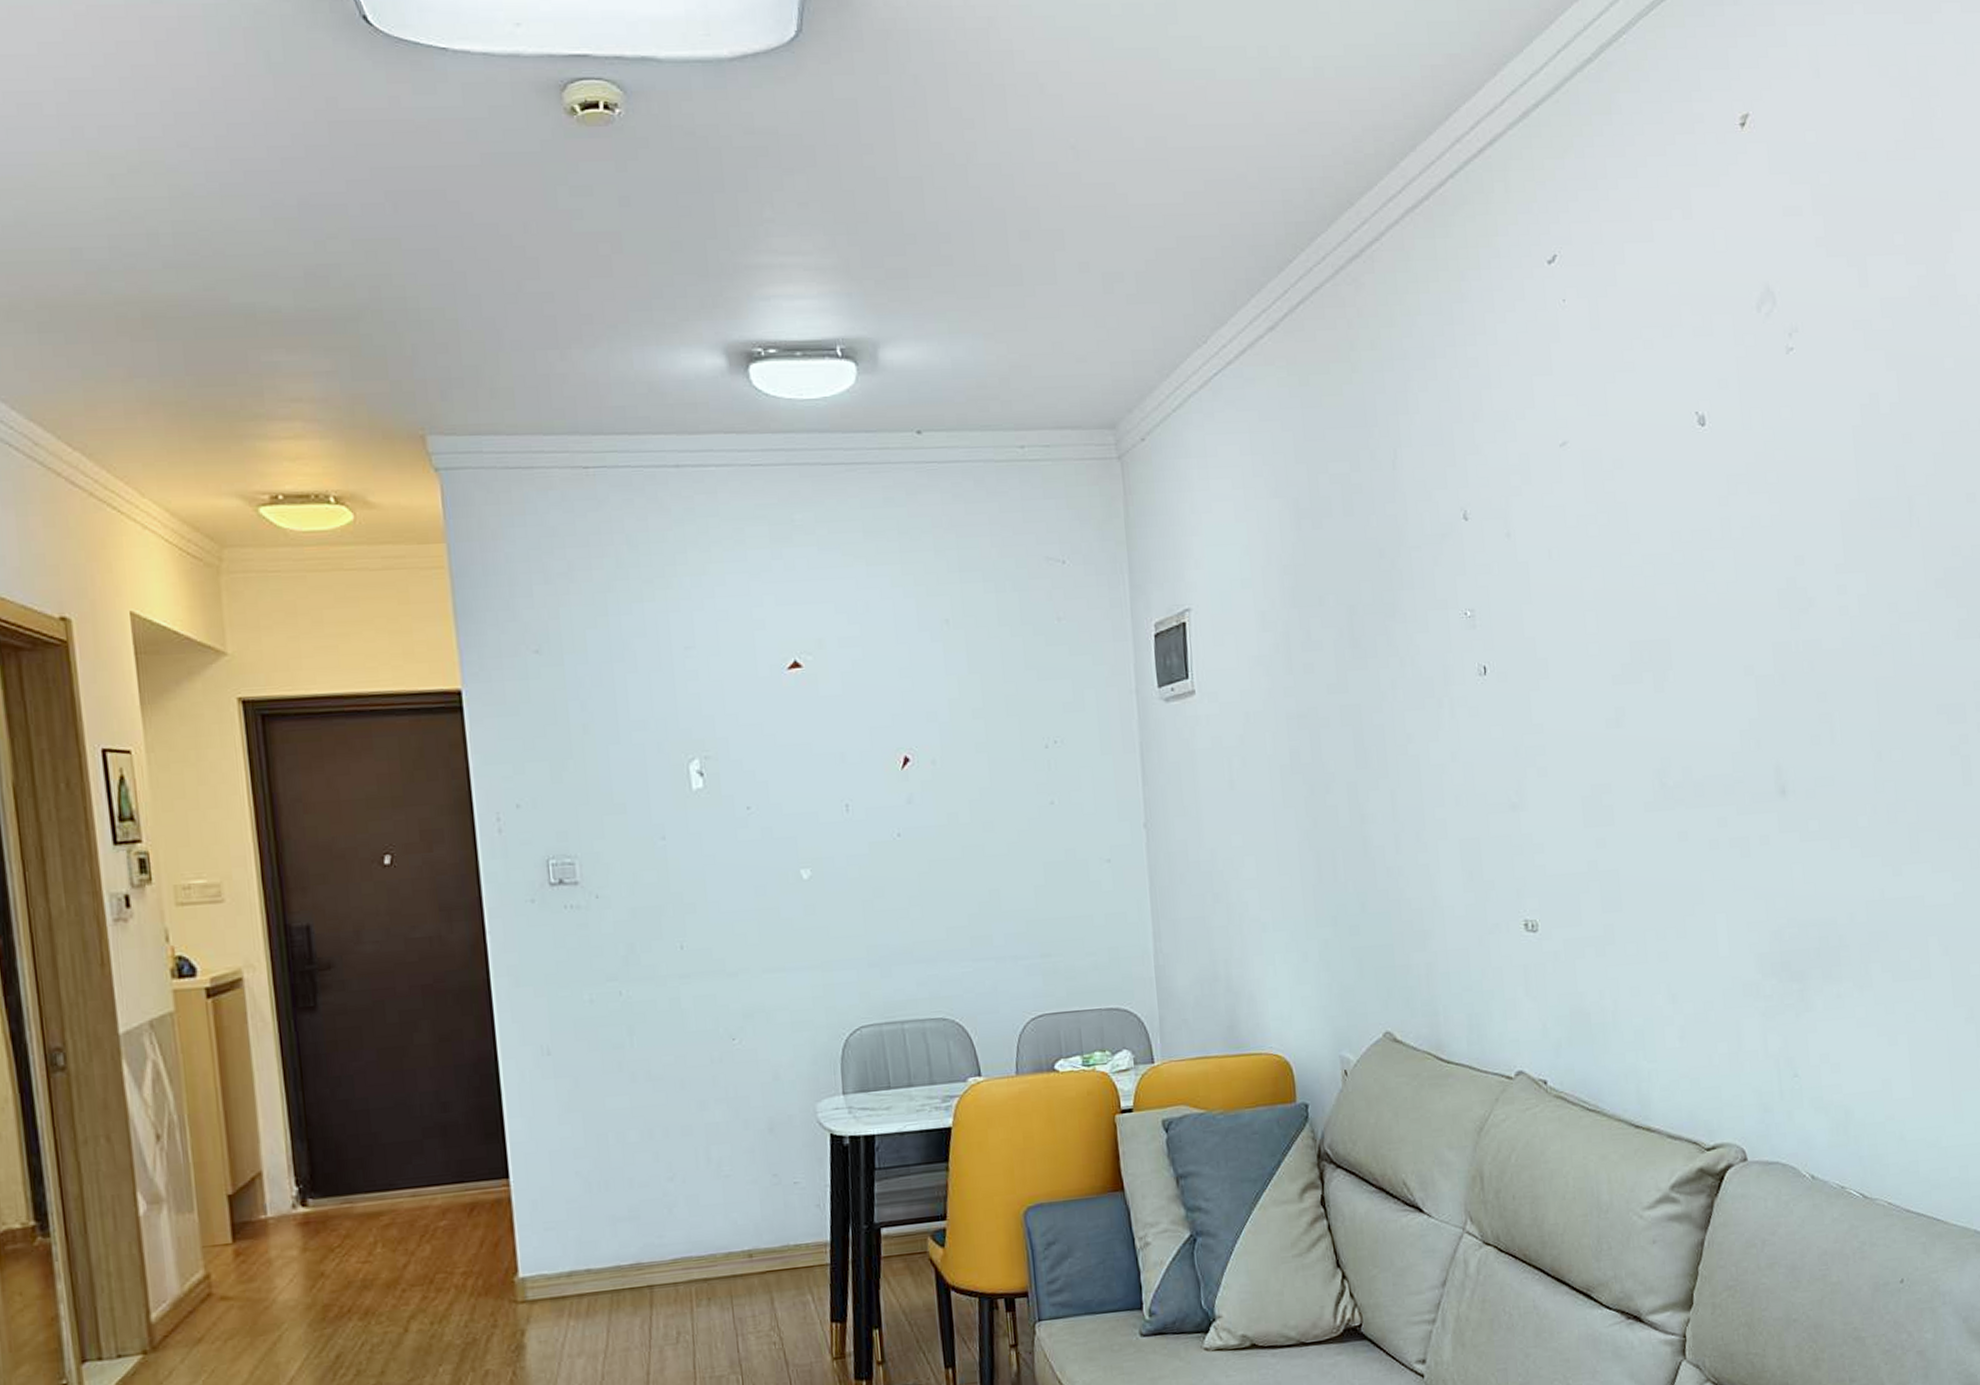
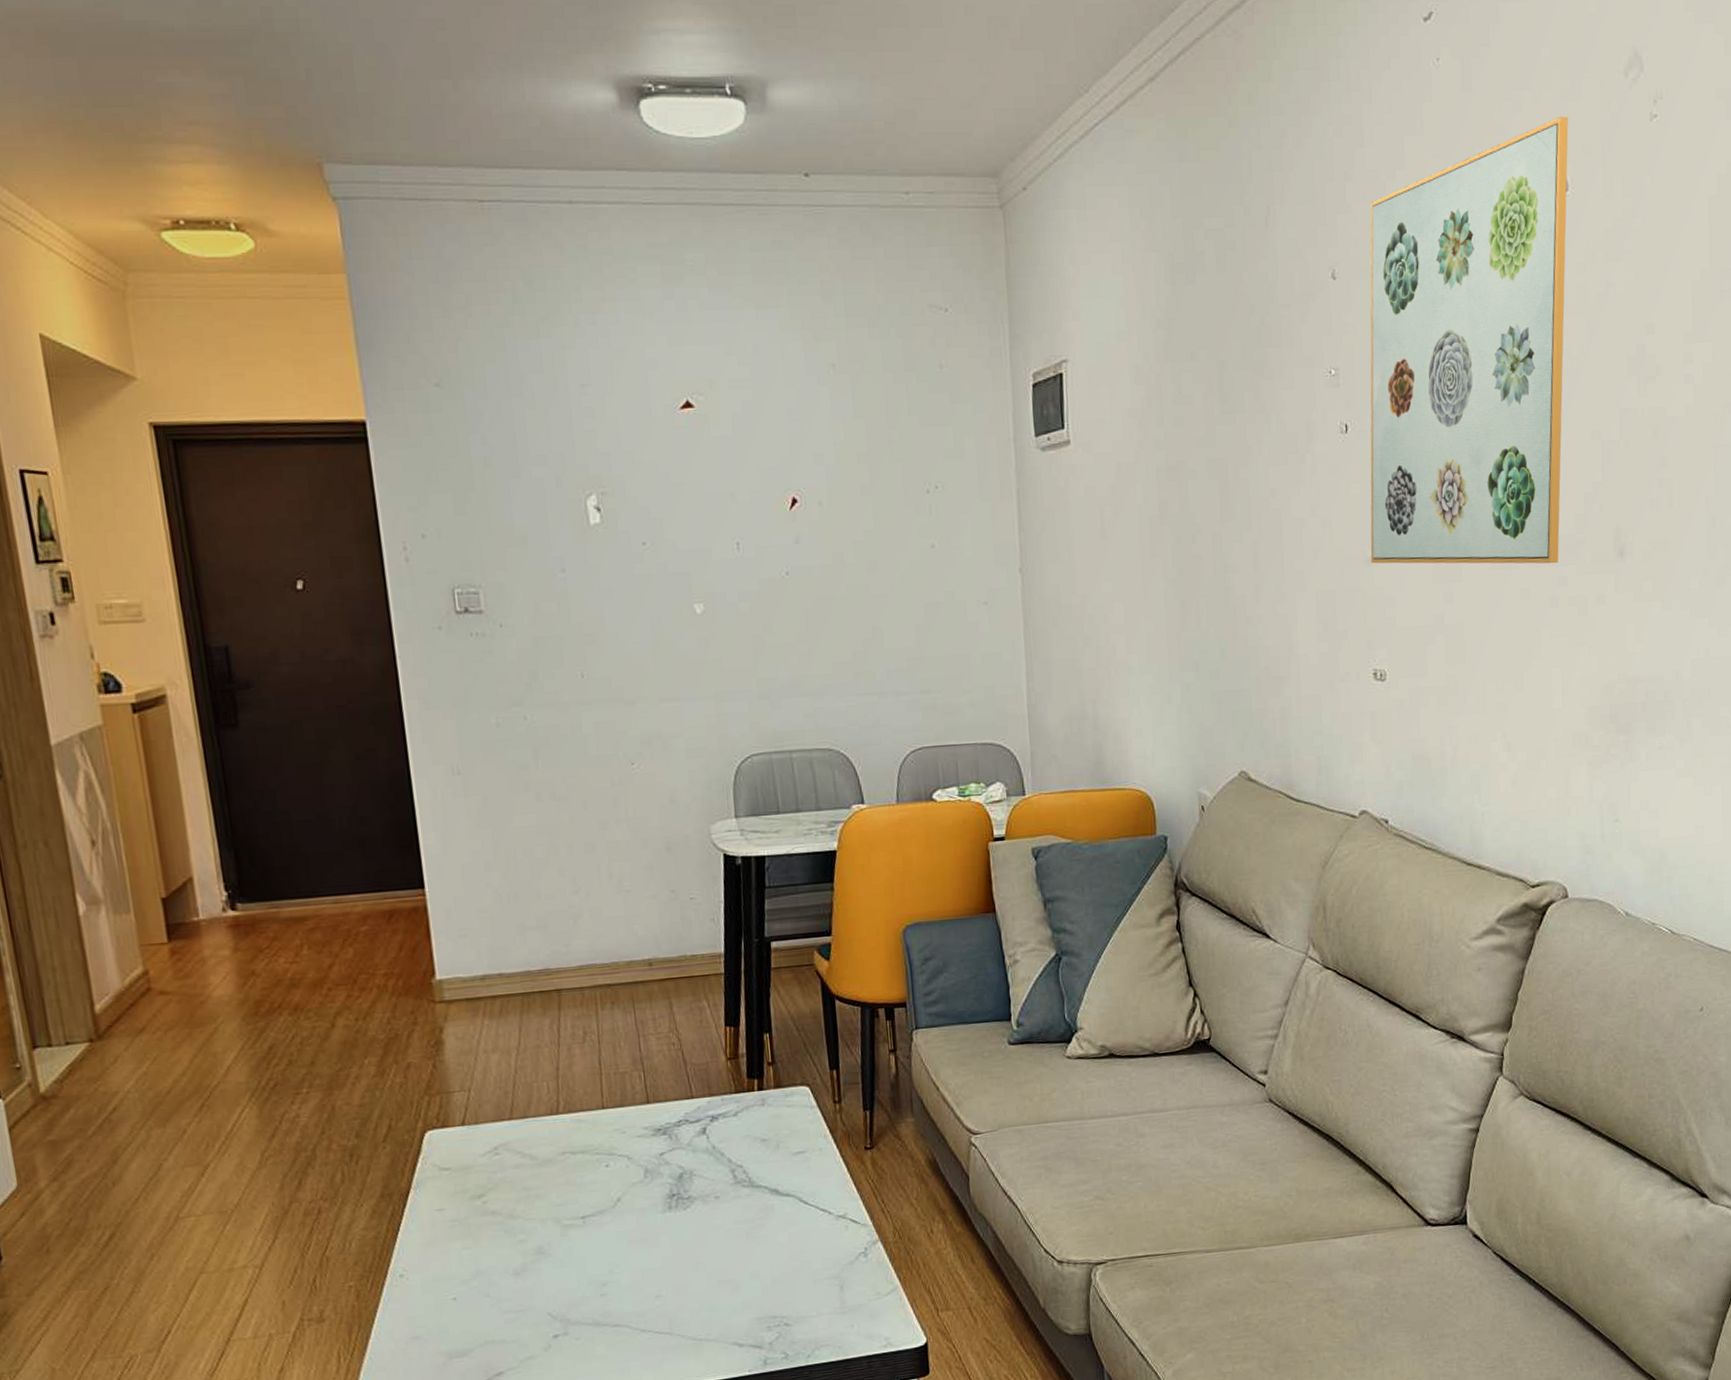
wall art: none [1500,352,1717,809] -> present [1370,116,1569,564]

